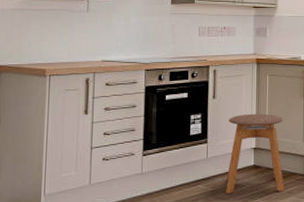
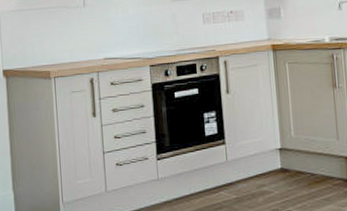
stool: present [226,113,285,194] -> none [247,108,321,202]

